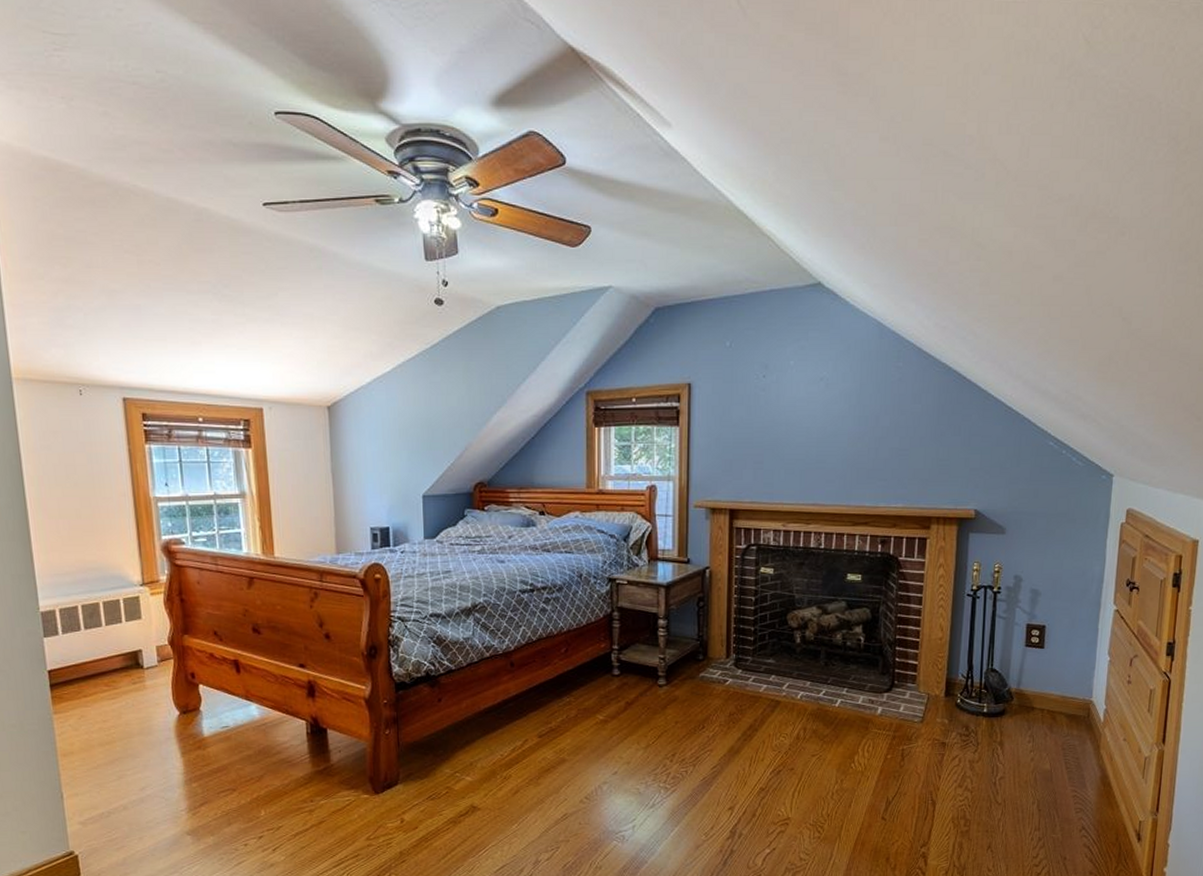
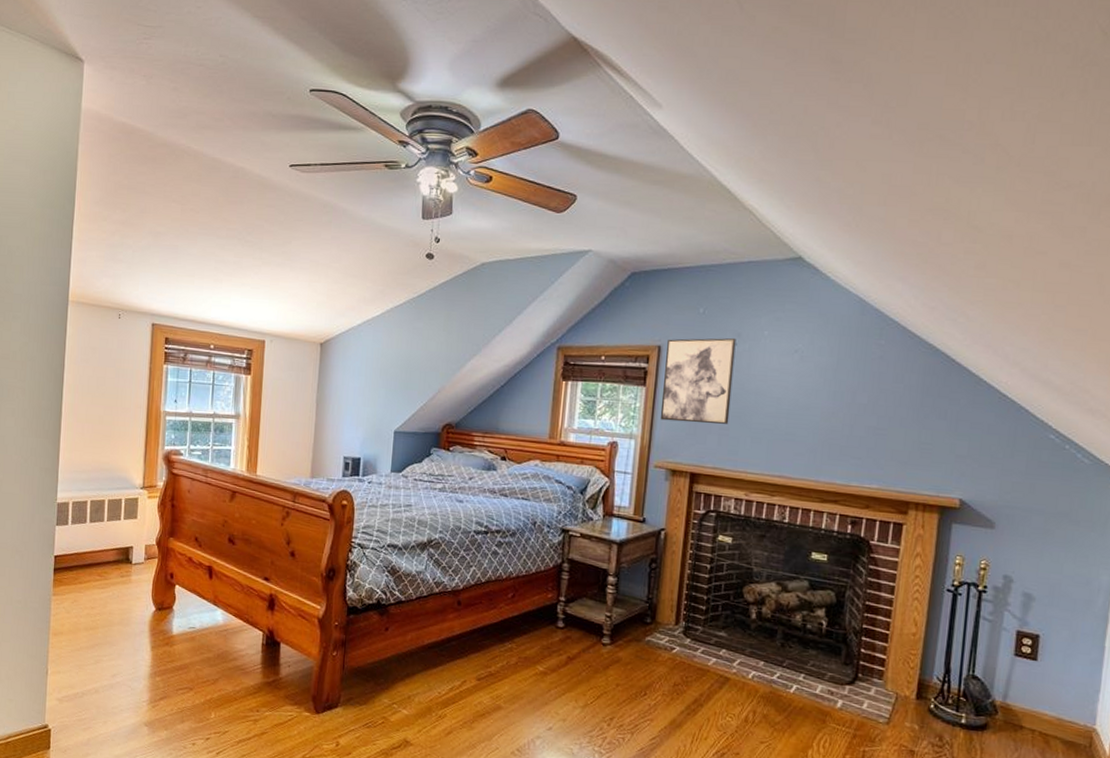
wall art: none [695,370,764,459] -> present [660,337,736,424]

